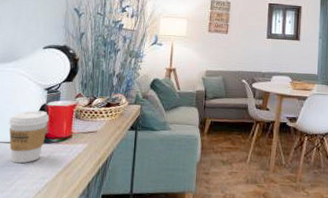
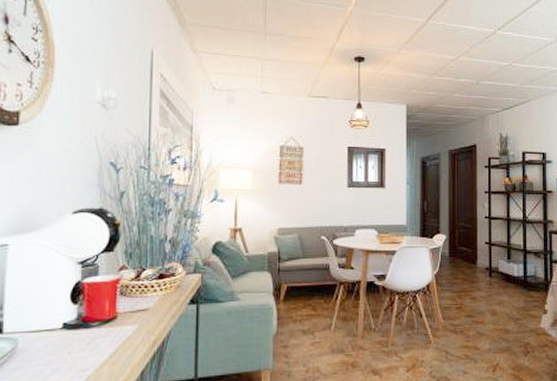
coffee cup: present [8,110,50,164] -> none [32,289,87,356]

